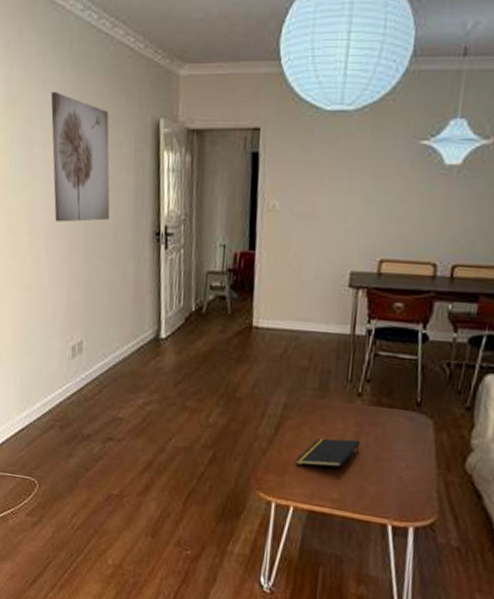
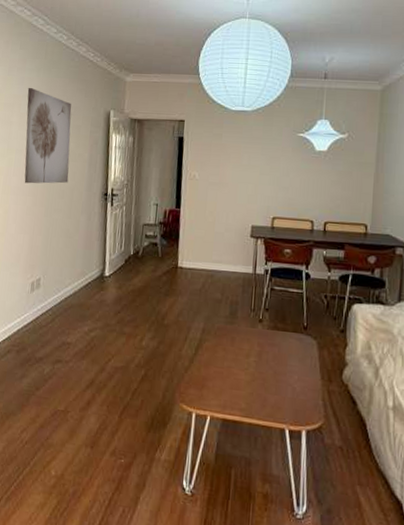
notepad: present [295,438,361,467] -> none [211,357,263,381]

